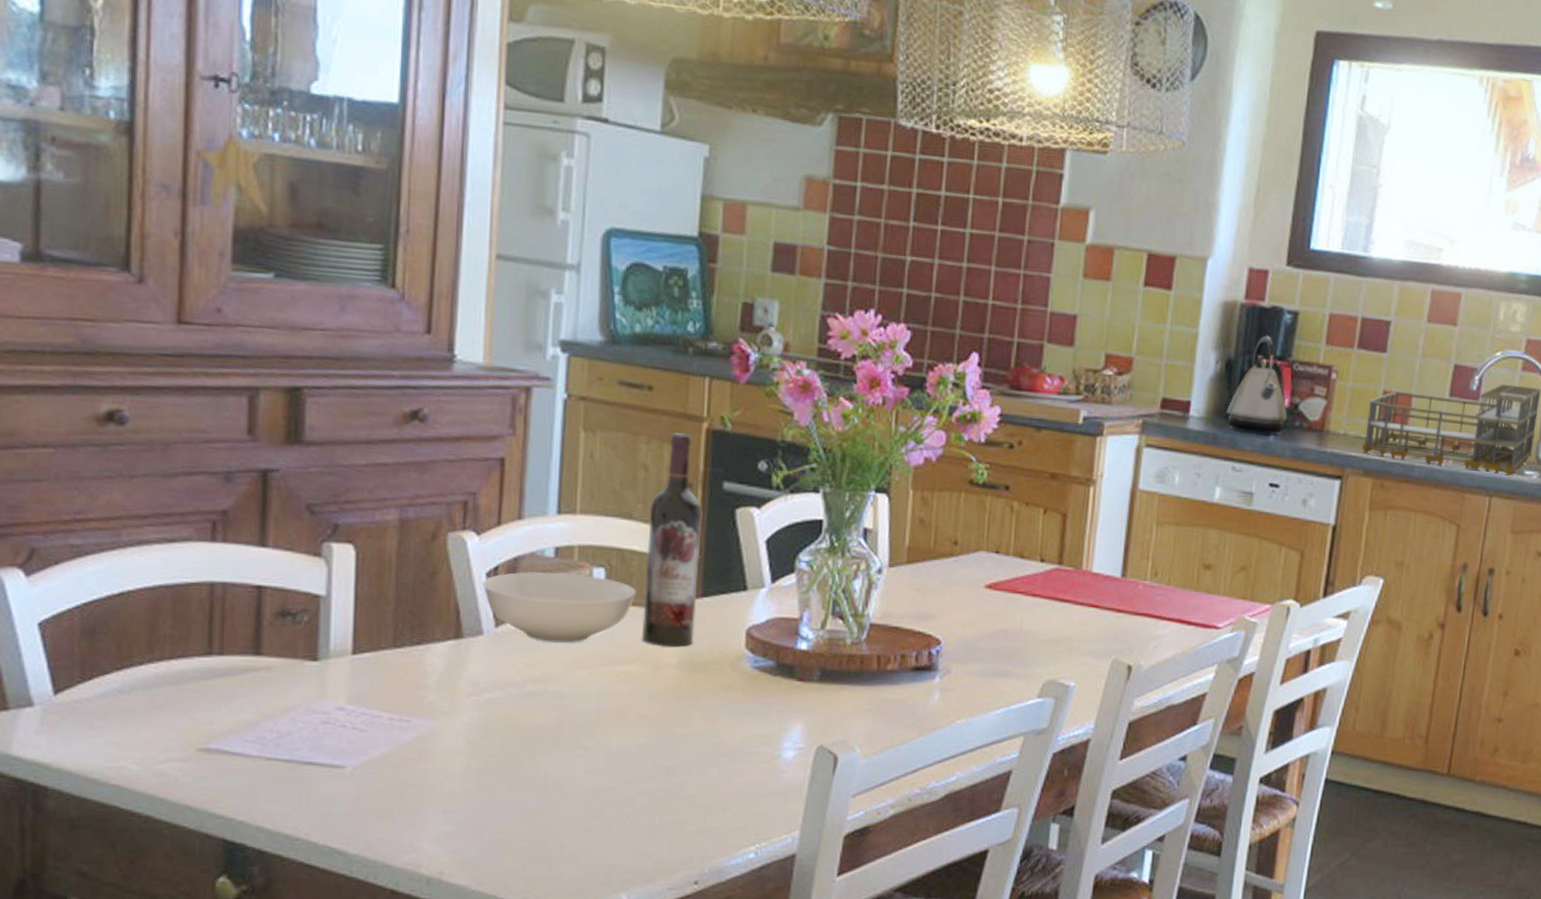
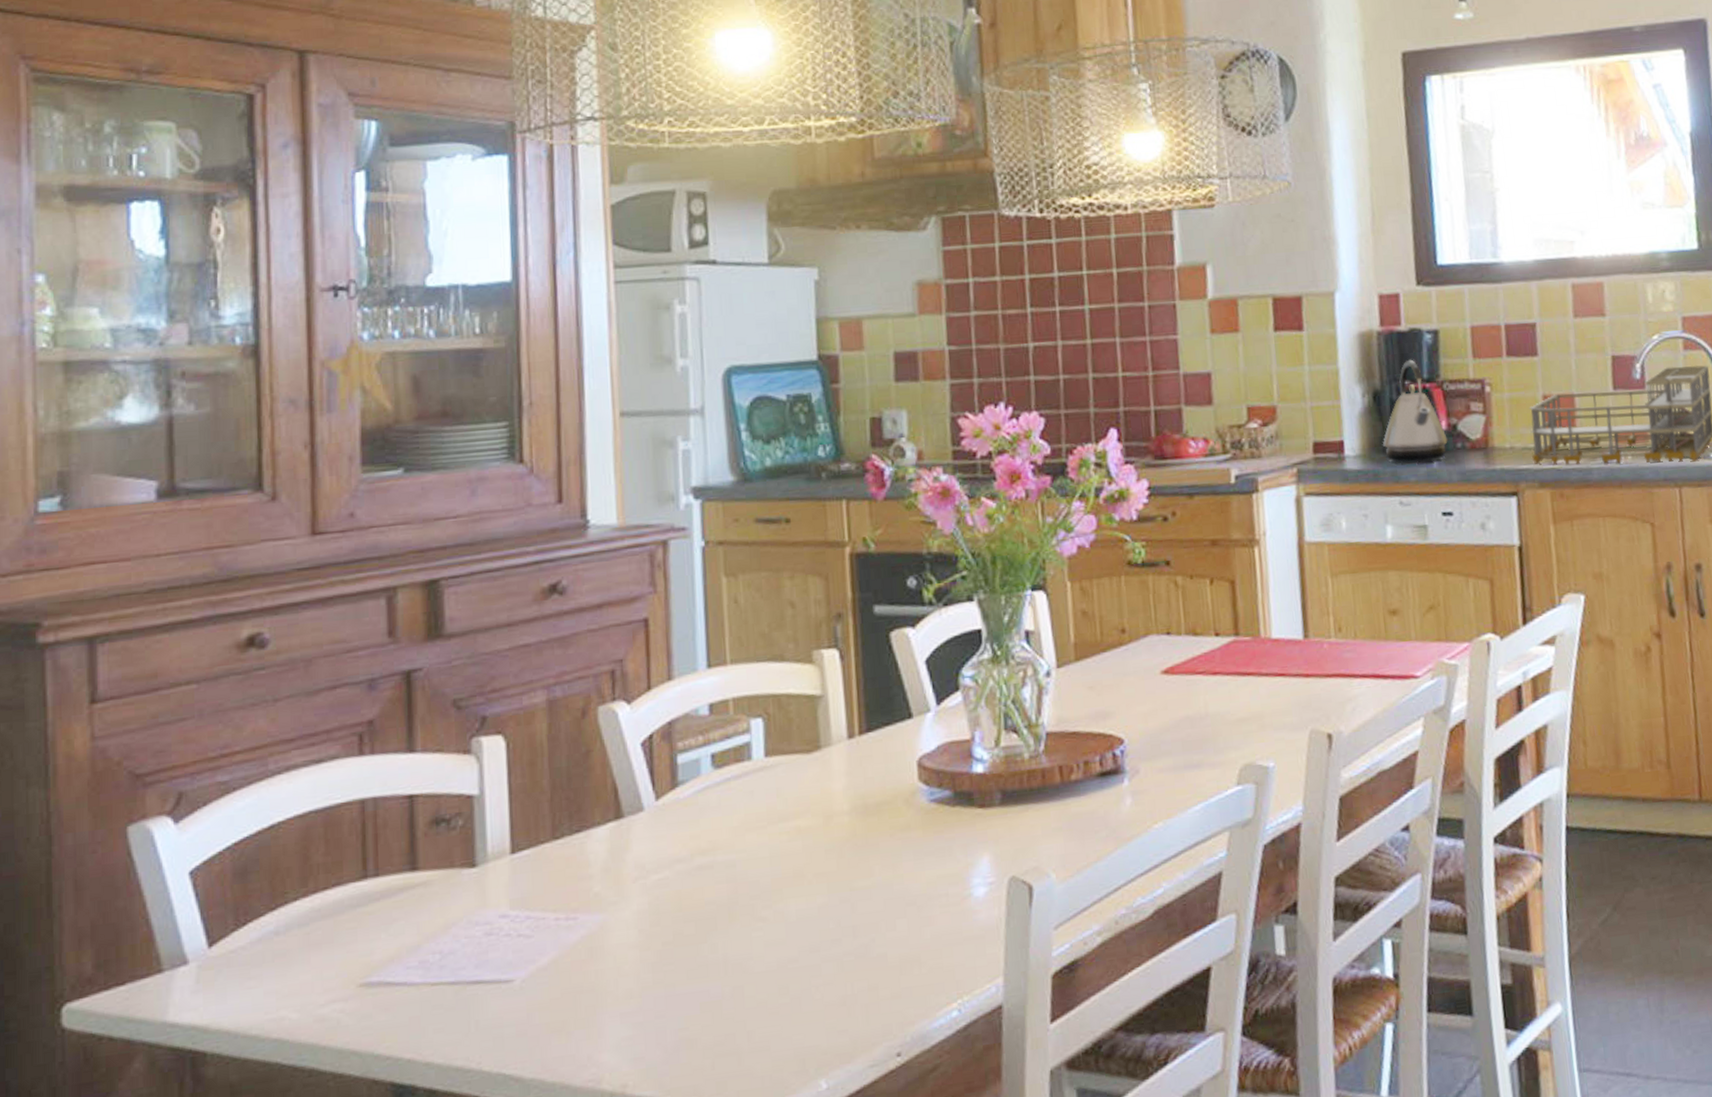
bowl: present [482,571,636,643] -> none [638,728,798,808]
wine bottle: present [642,433,703,646] -> none [801,561,864,793]

